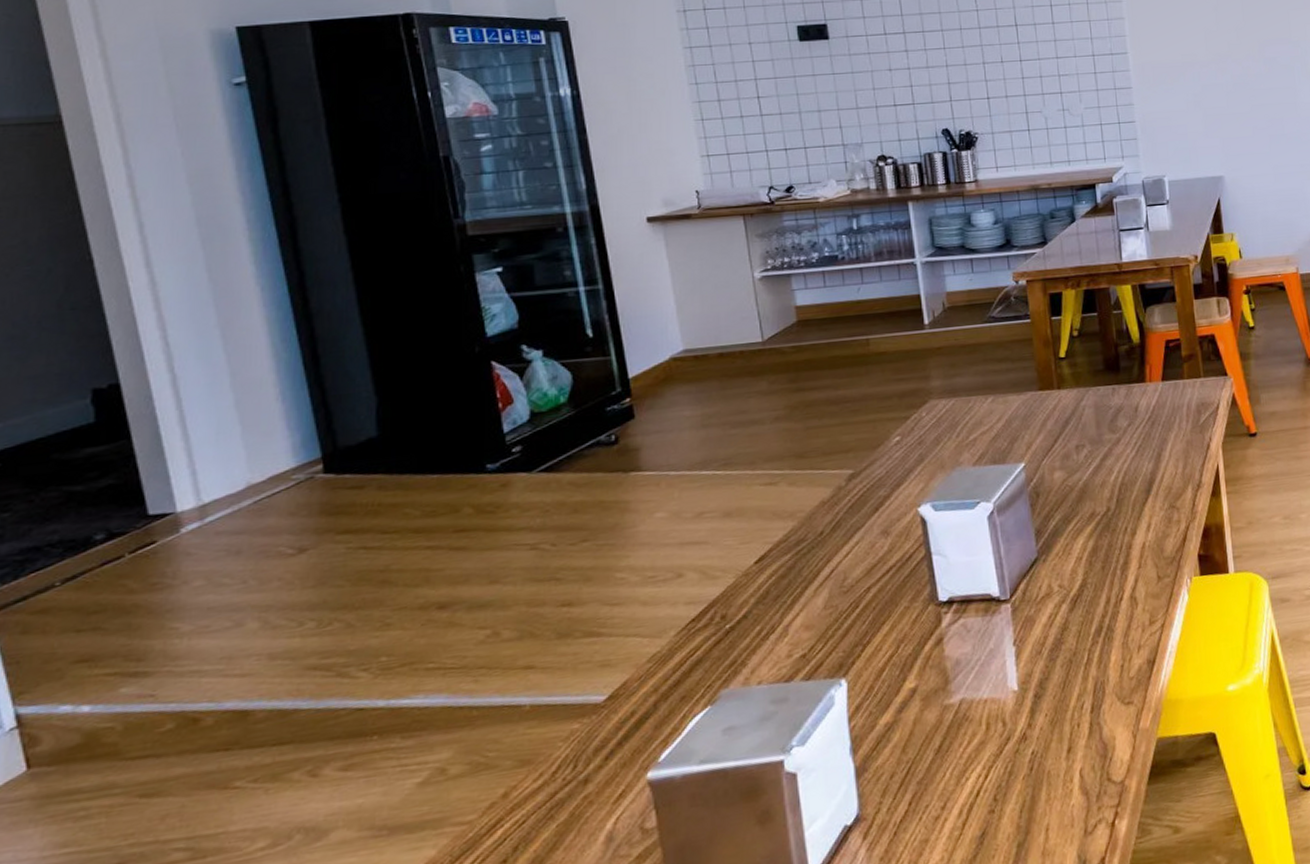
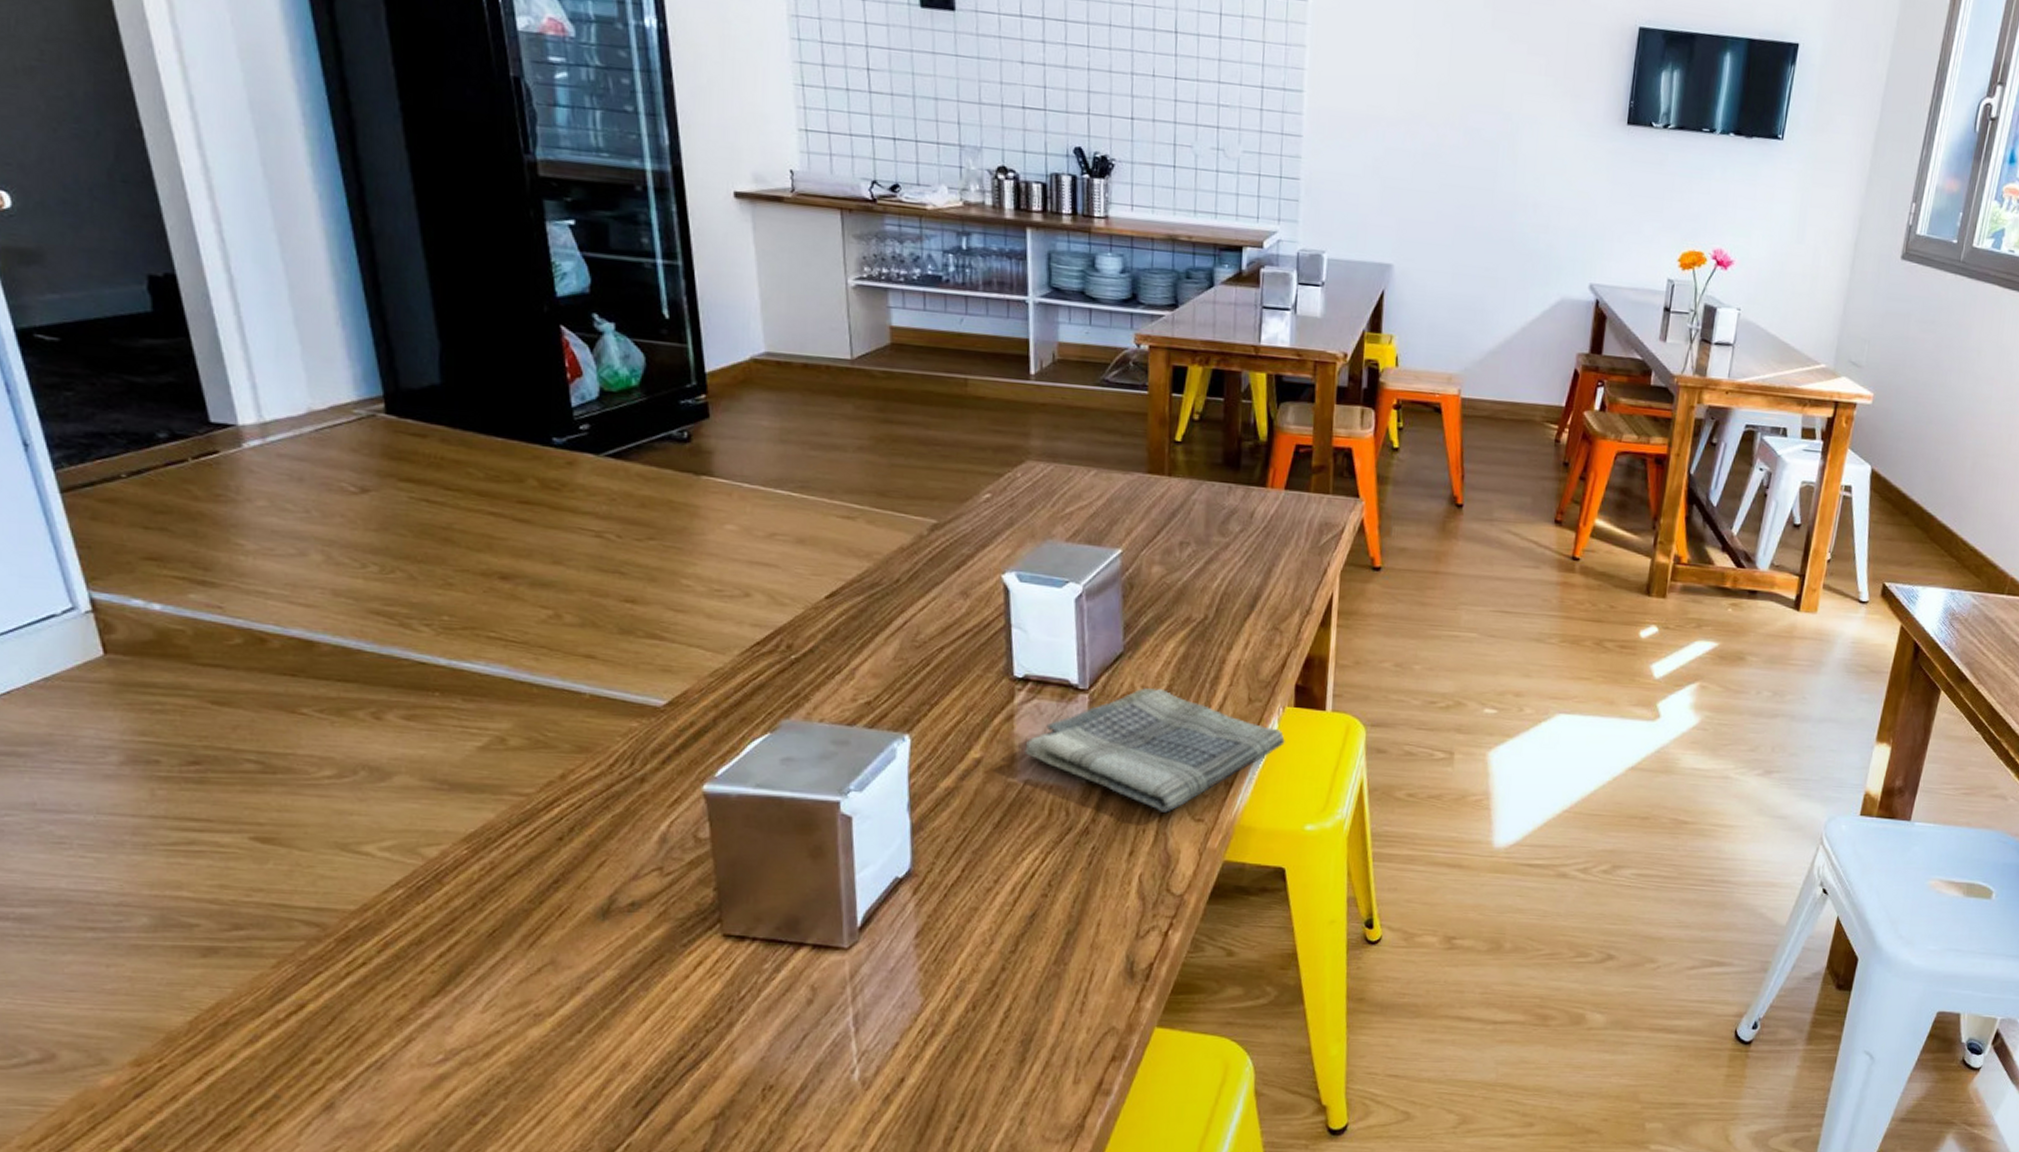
dish towel: none [956,584,1197,703] -> present [1024,687,1285,813]

